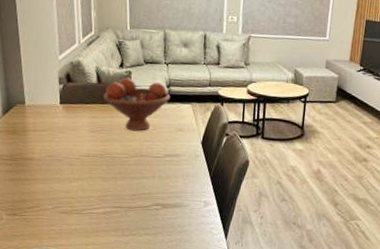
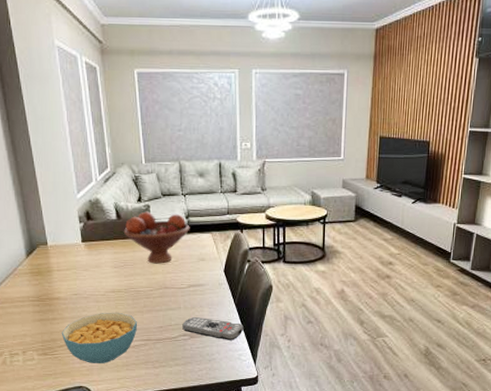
cereal bowl: none [32,176,111,228] -> present [61,312,138,363]
remote control: none [155,187,218,213] -> present [182,316,244,340]

